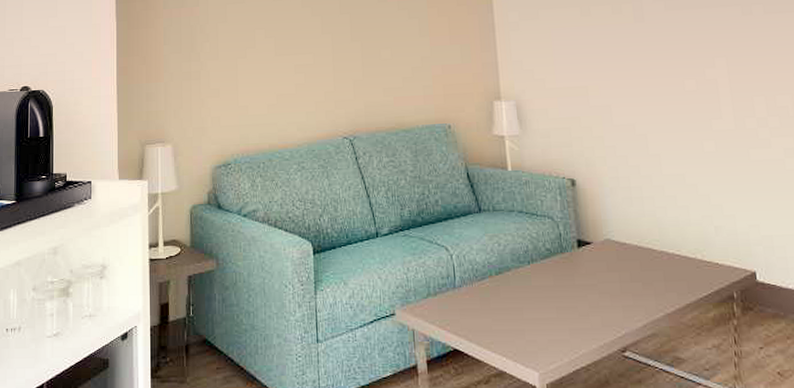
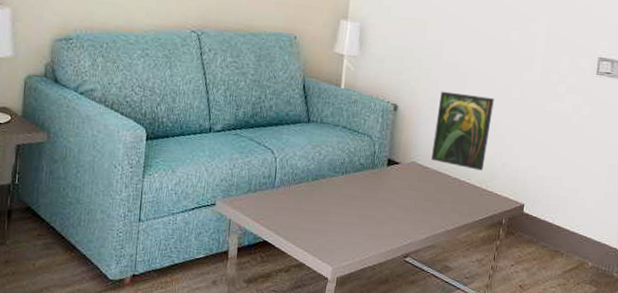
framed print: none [621,155,693,239] -> present [431,91,494,171]

